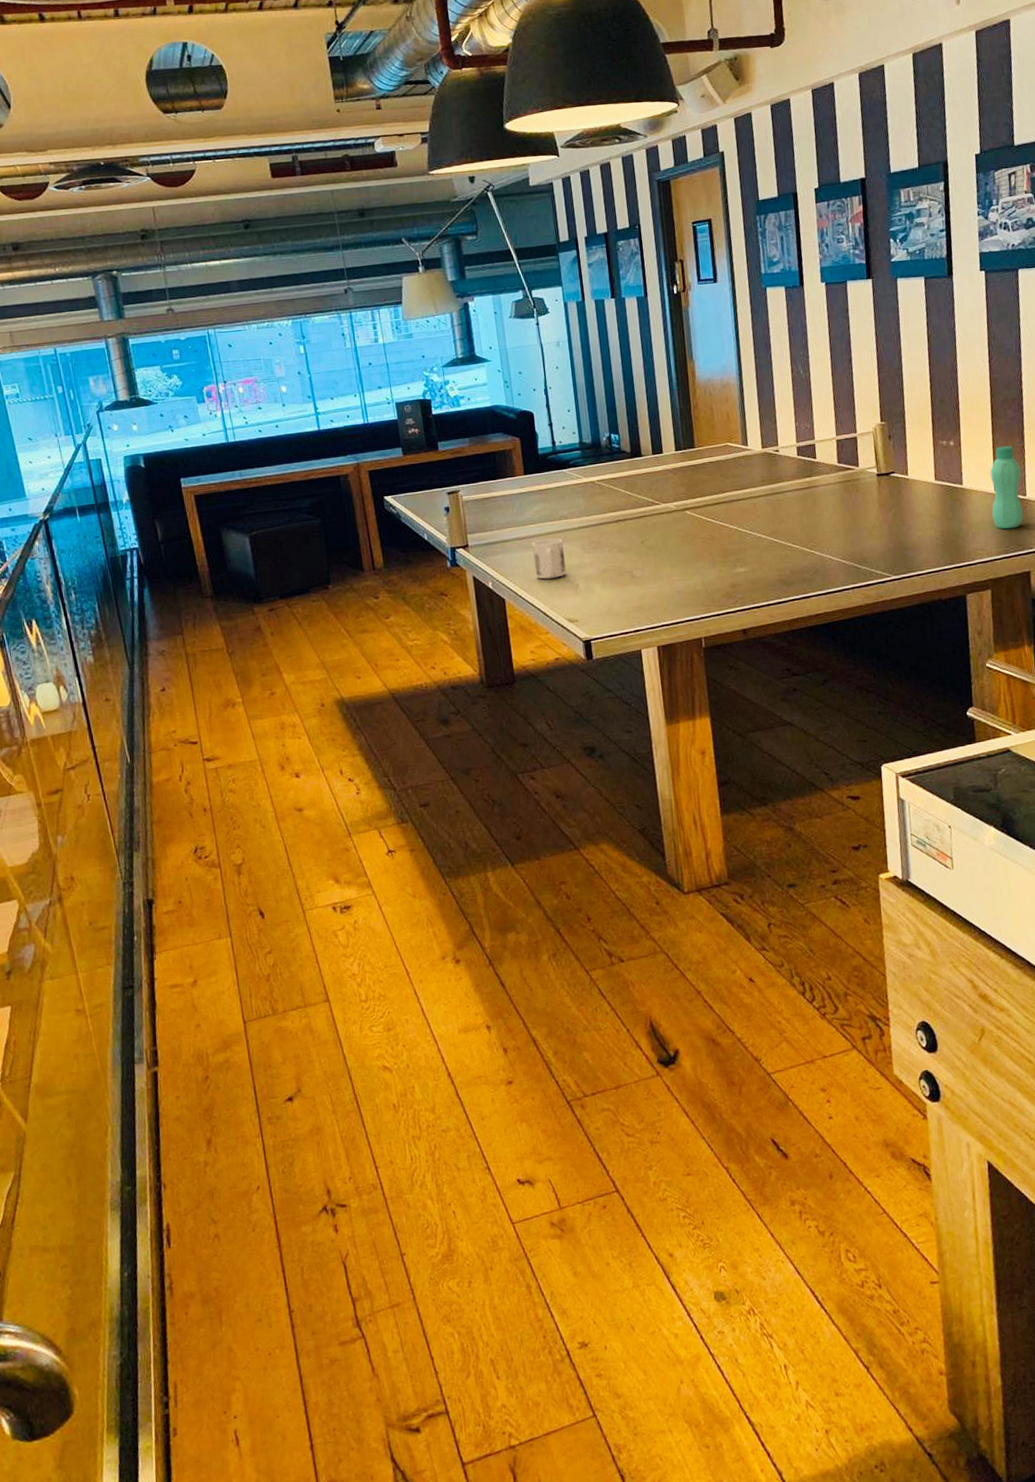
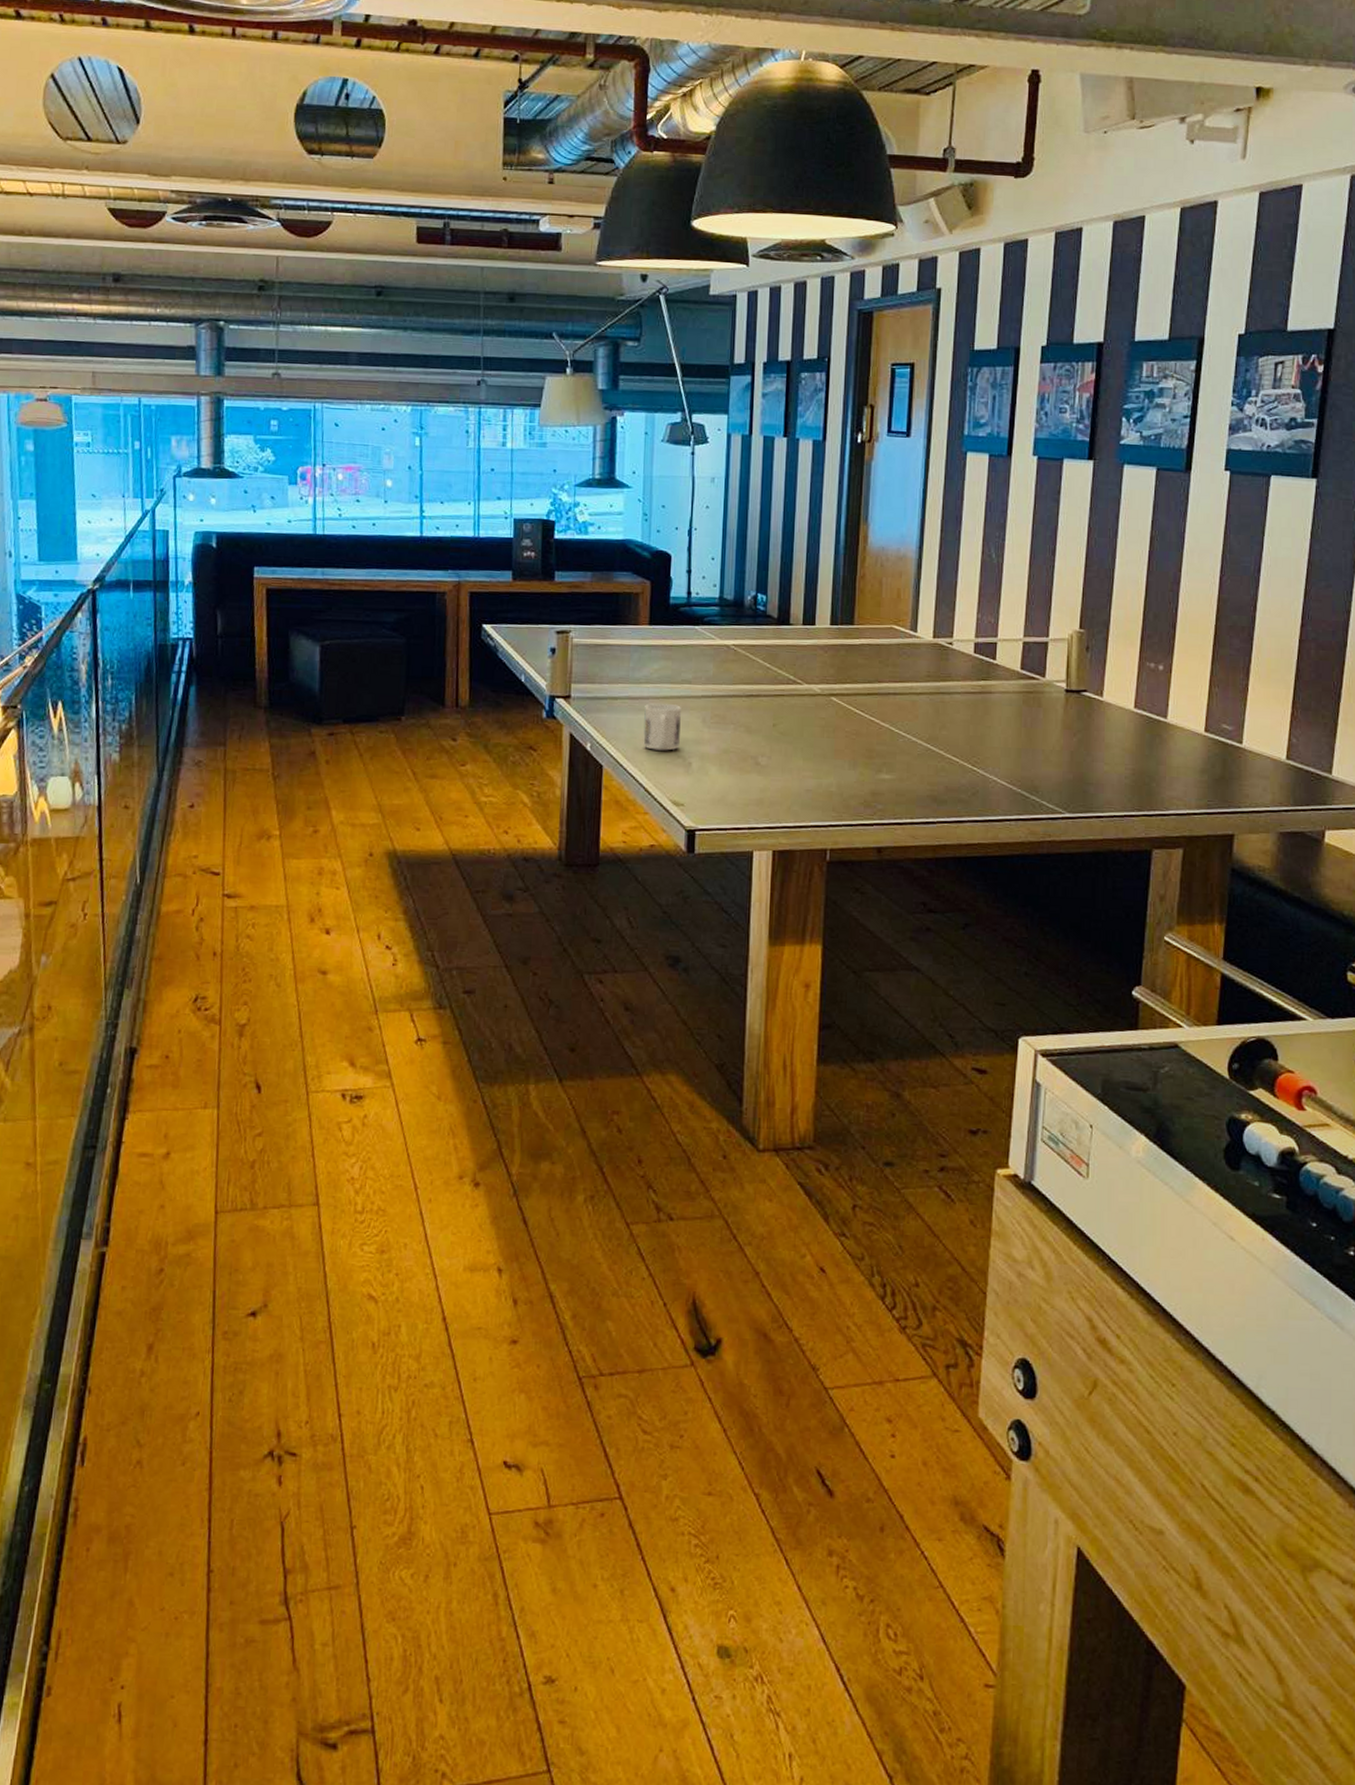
bottle: present [990,445,1024,529] -> none [1196,680,1241,780]

